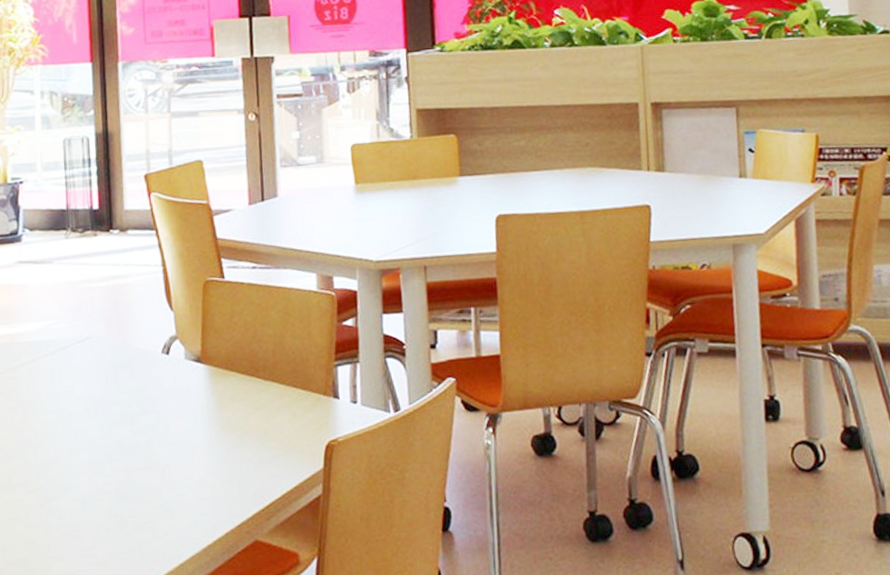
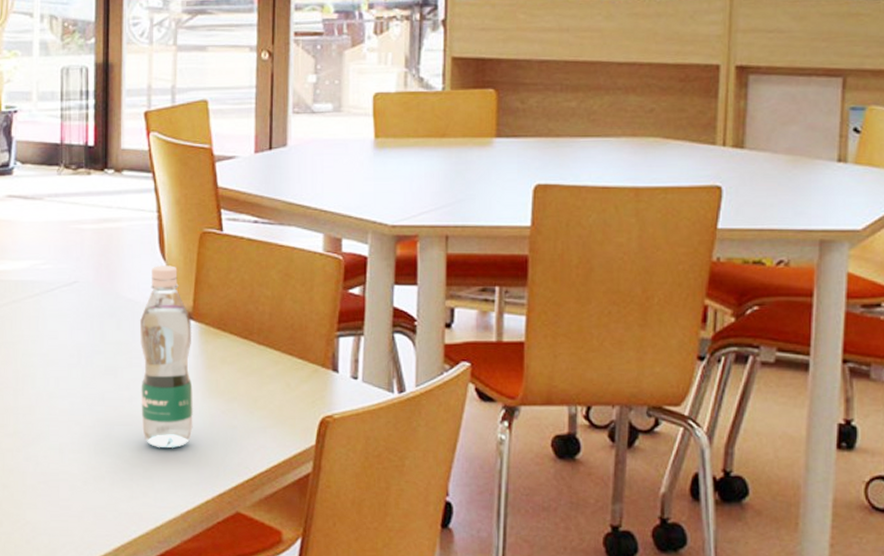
bottle: none [152,314,209,487] -> present [140,265,193,448]

